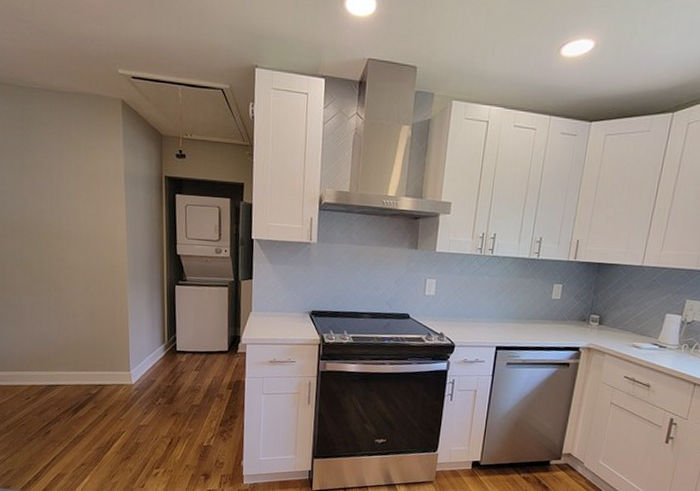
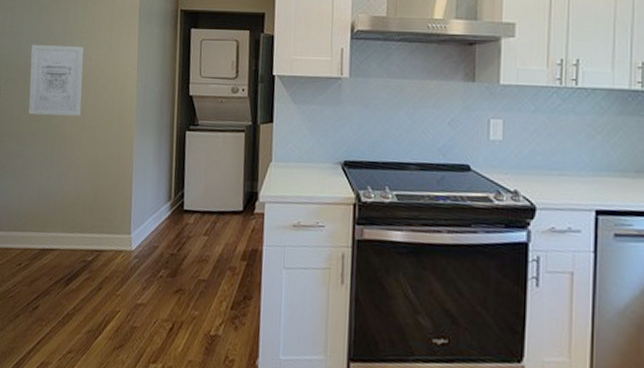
wall art: none [16,202,74,271] -> present [28,44,84,117]

